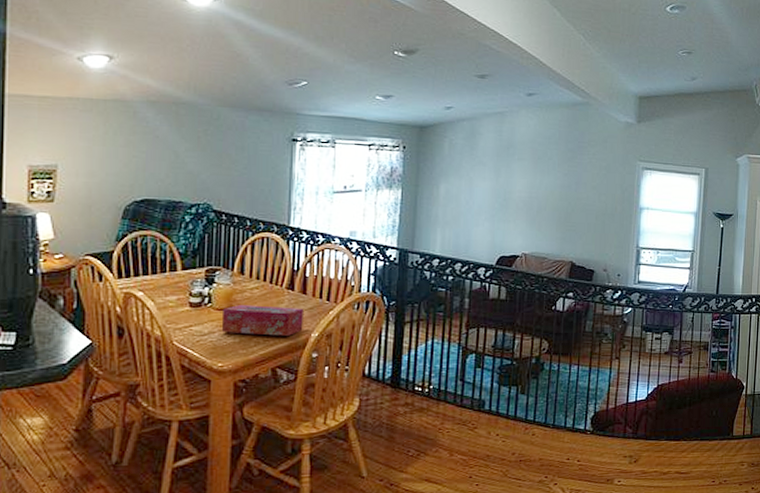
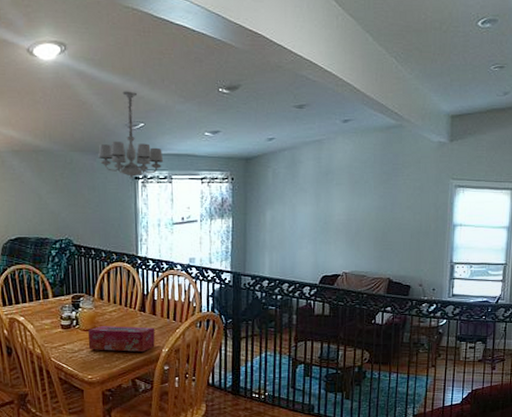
chandelier: none [251,45,328,140] -> present [98,91,164,178]

